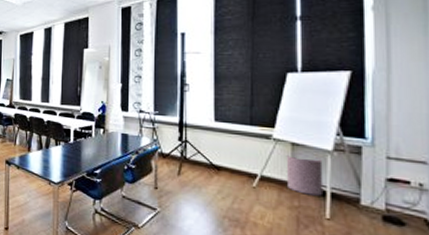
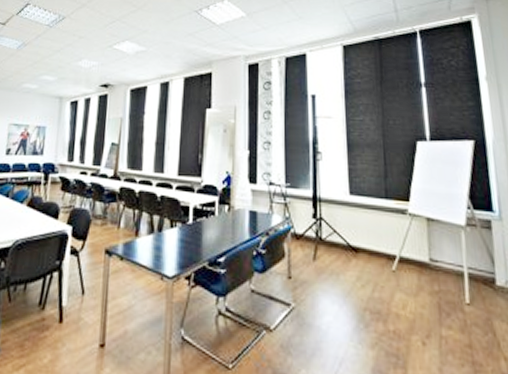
waste bin: present [287,155,324,196] -> none [424,232,462,278]

